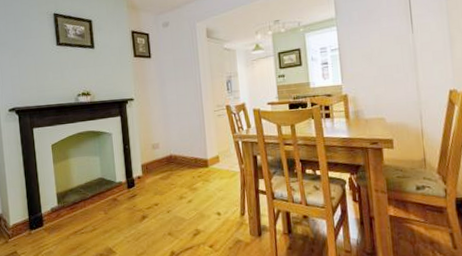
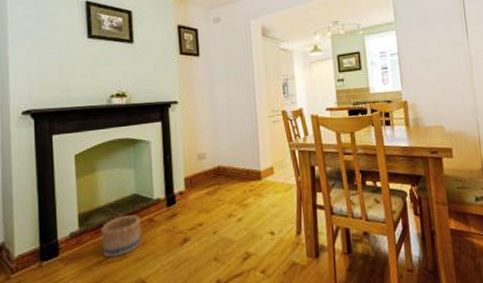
basket: none [75,194,108,229] -> present [101,215,142,258]

